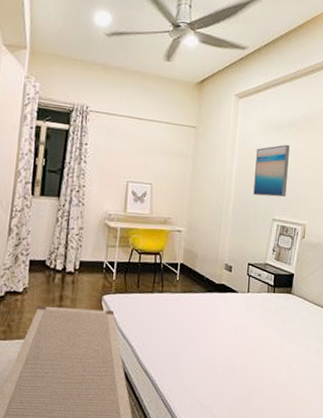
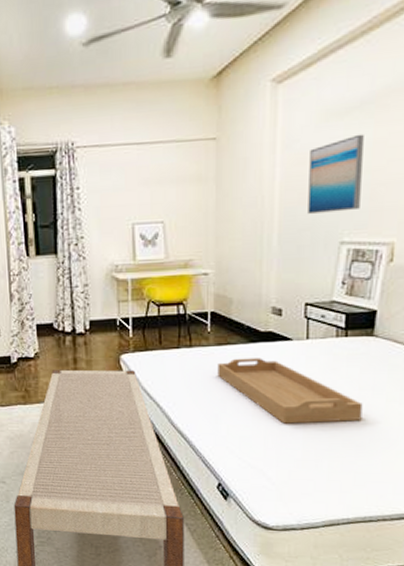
serving tray: none [181,305,283,365] -> present [217,358,363,424]

